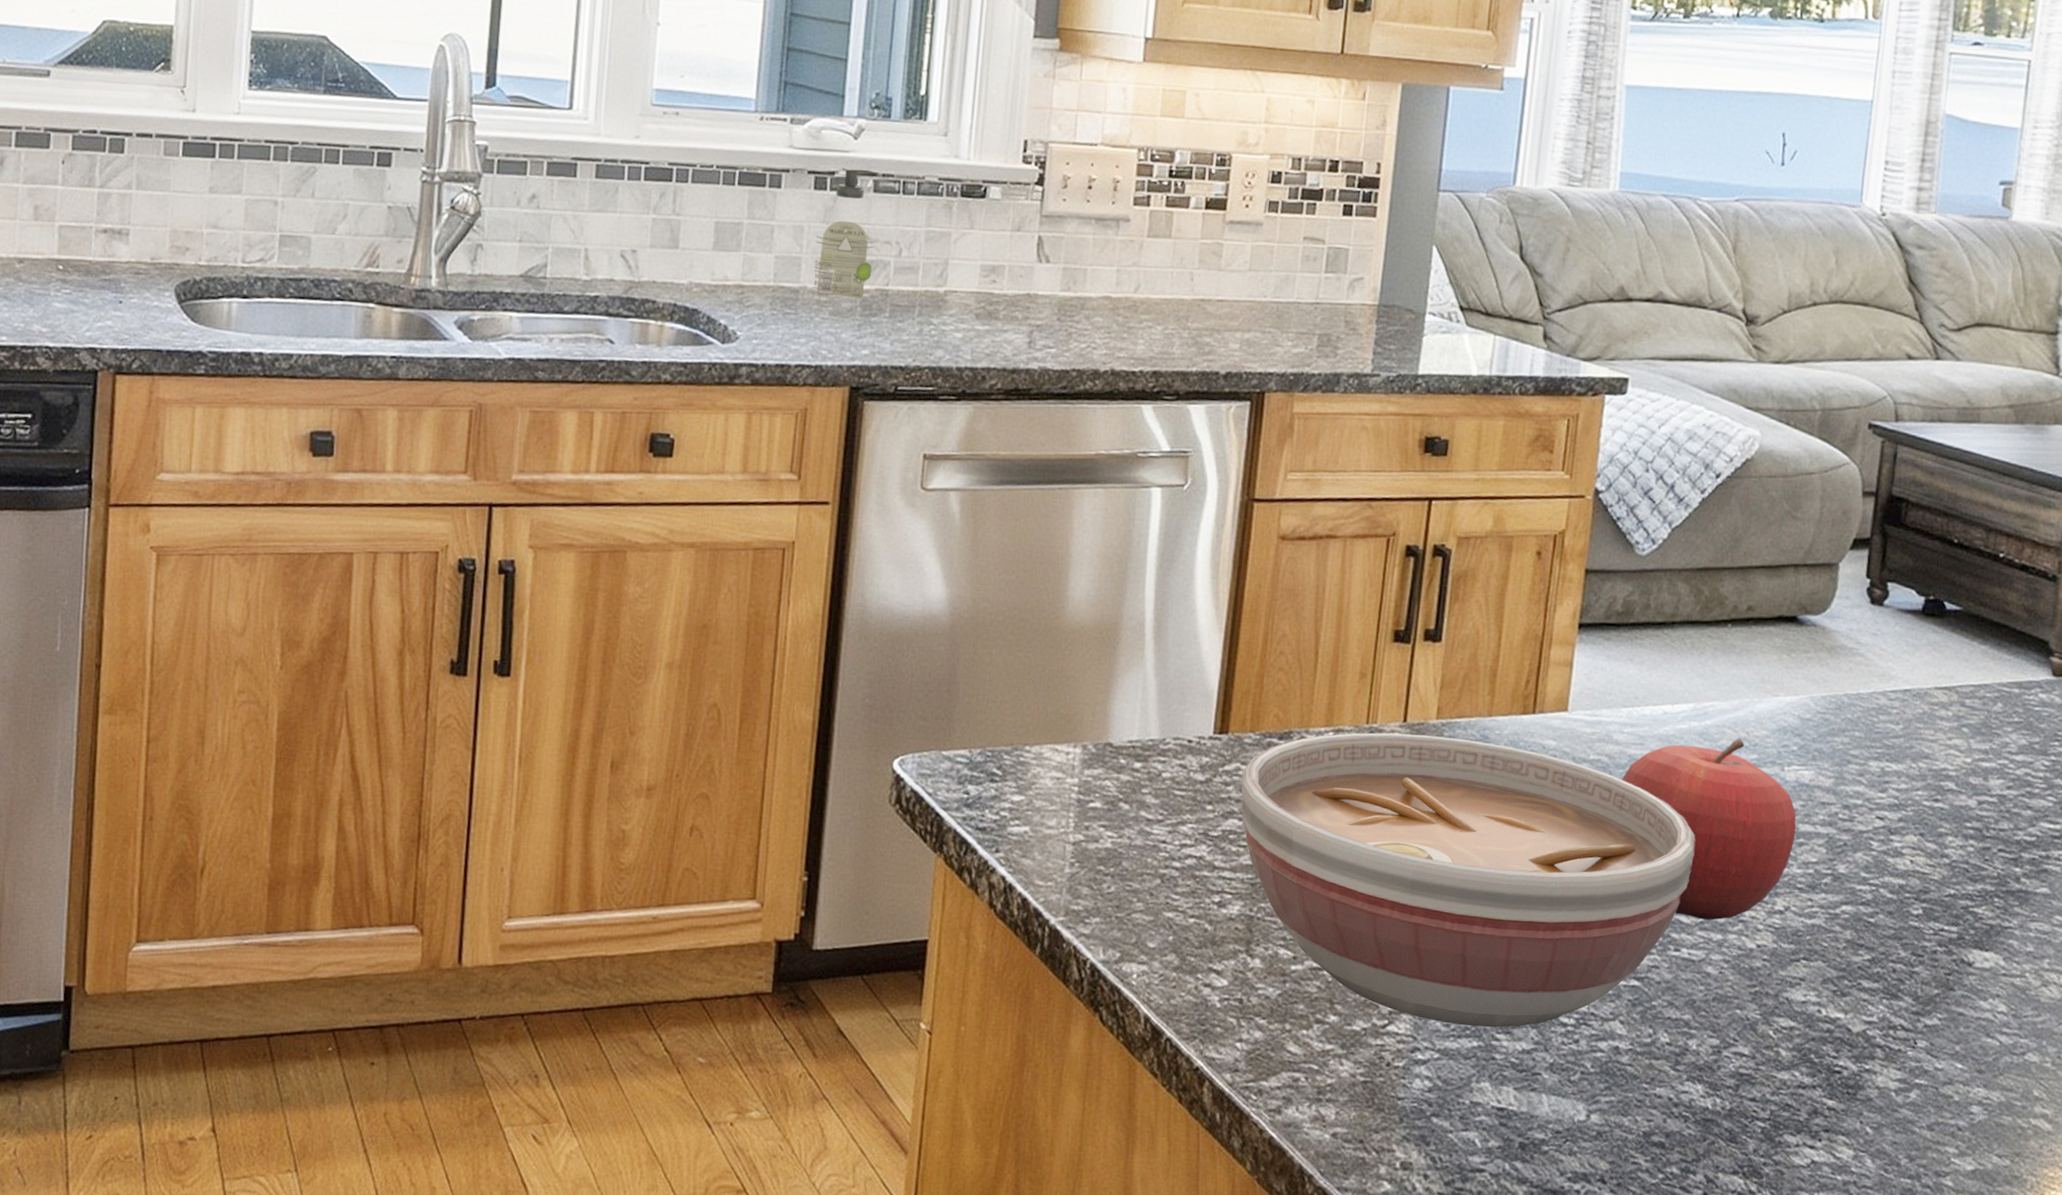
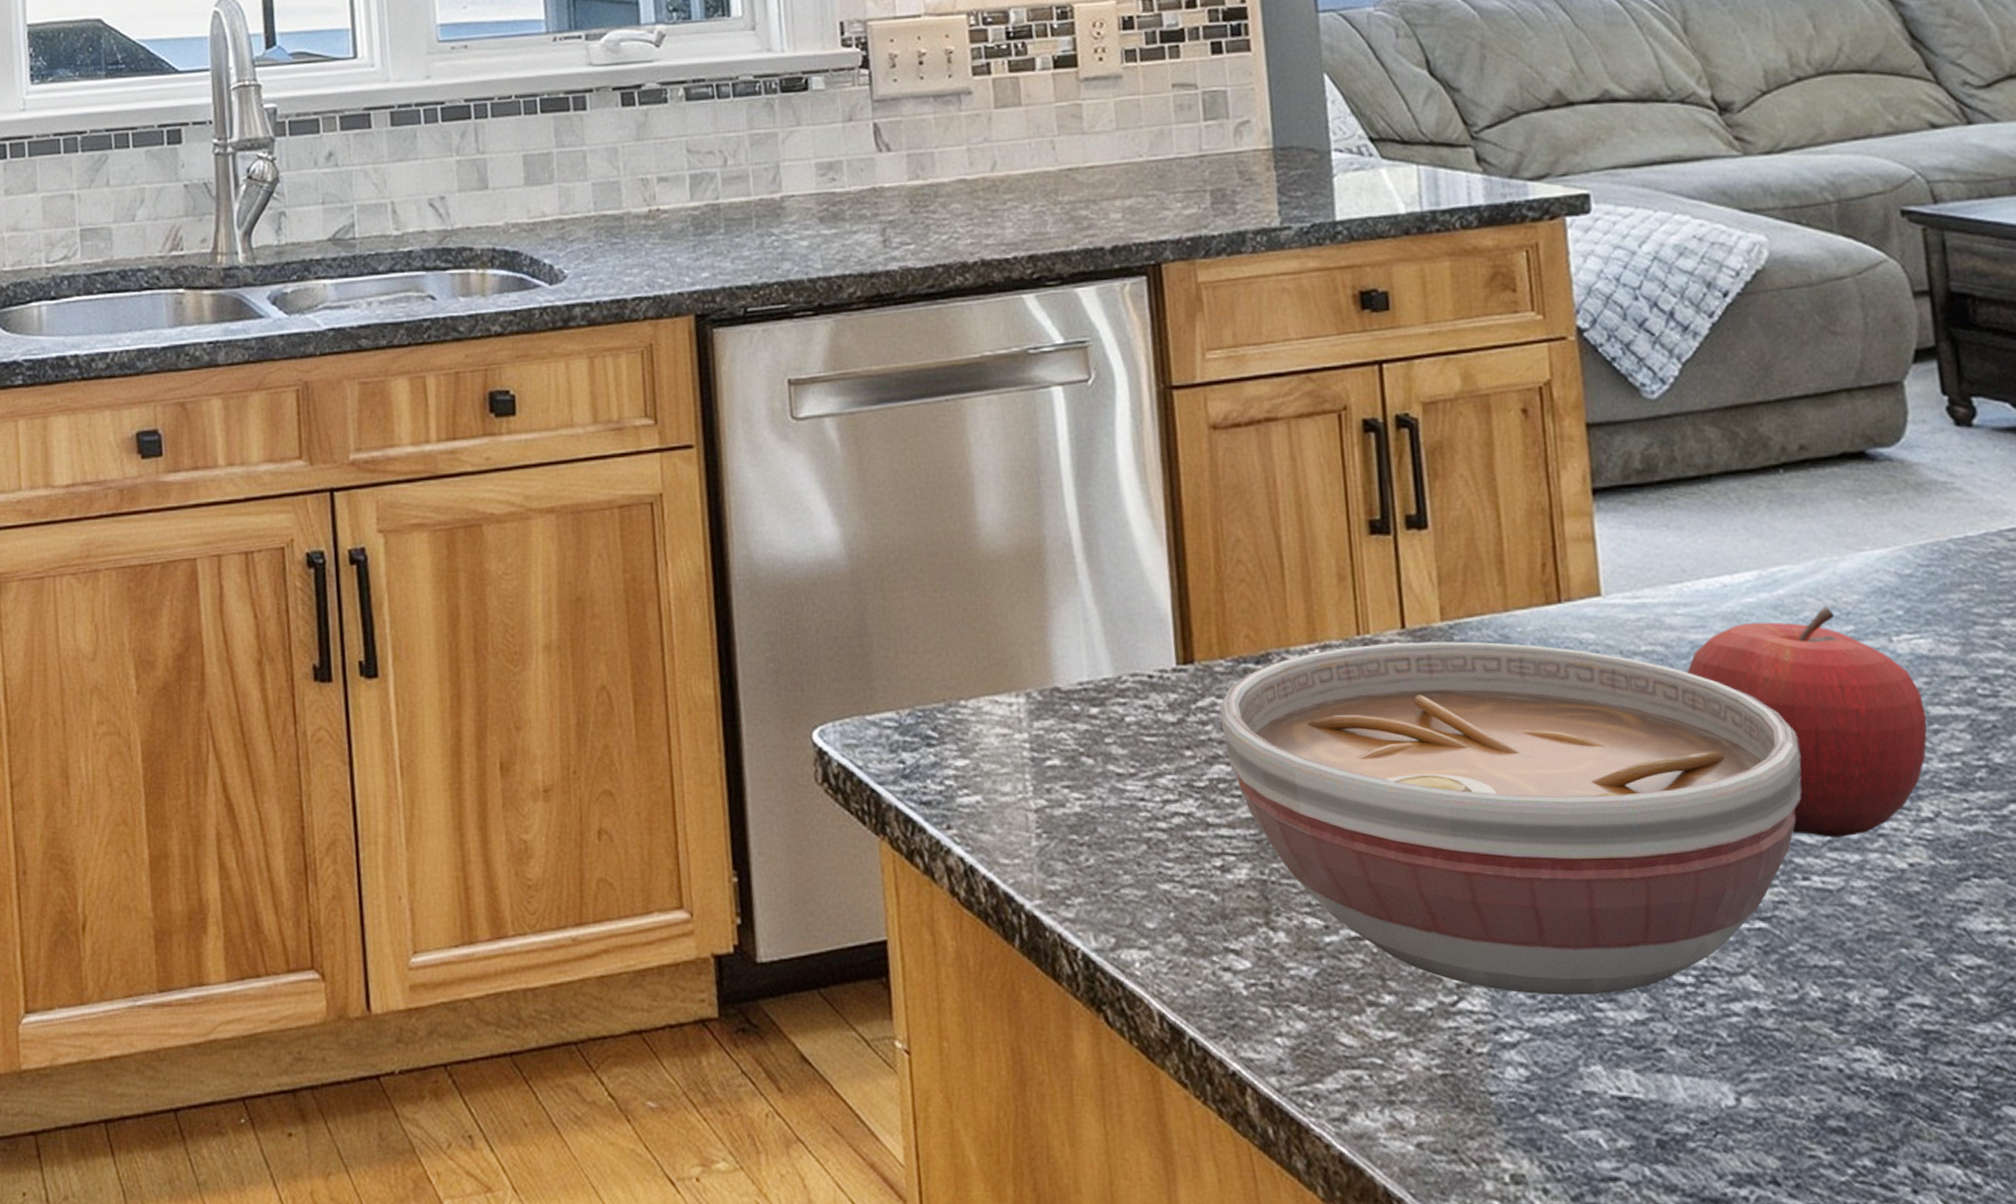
soap dispenser: present [813,166,880,299] -> none [631,76,699,219]

